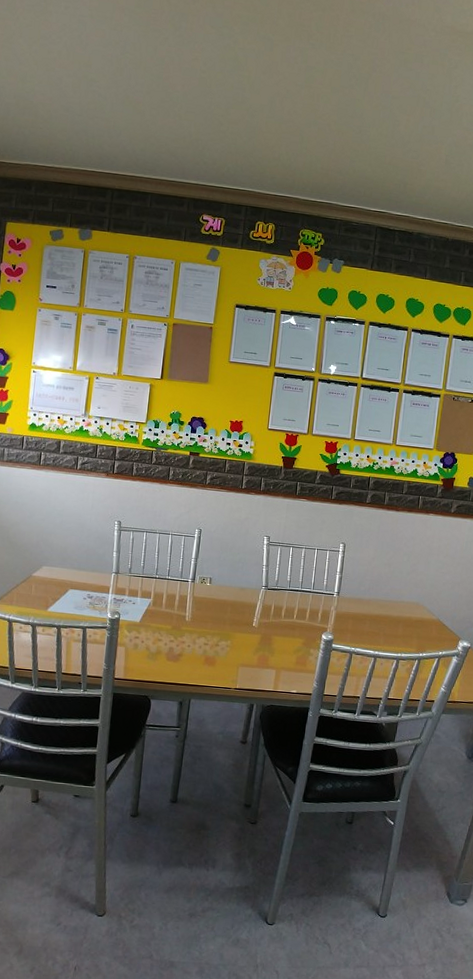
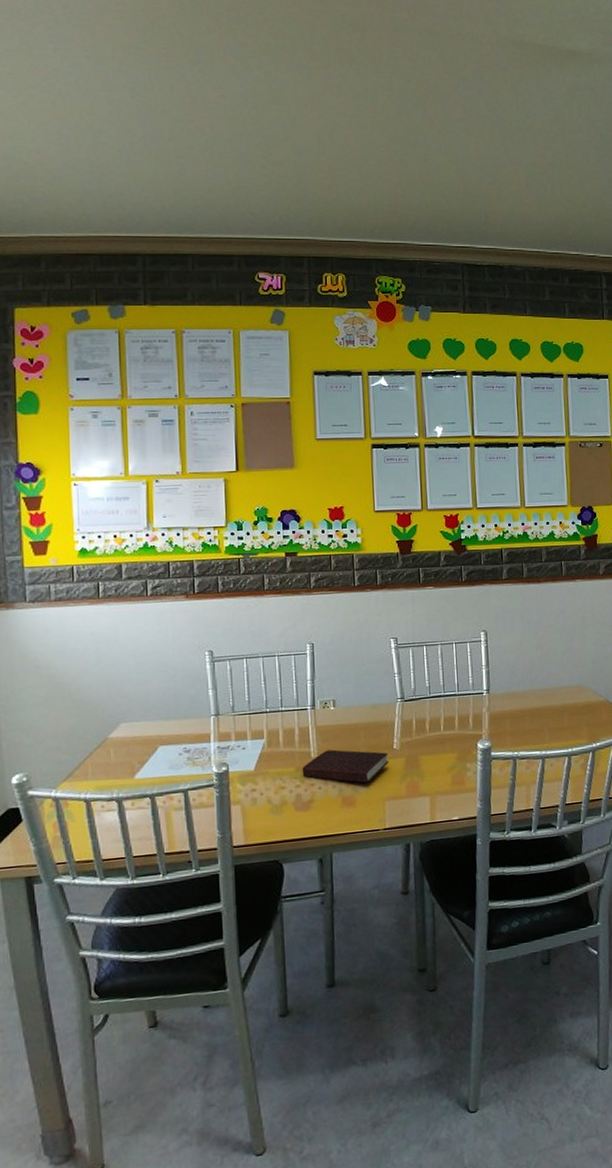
book: none [176,617,248,649] -> present [302,749,389,783]

